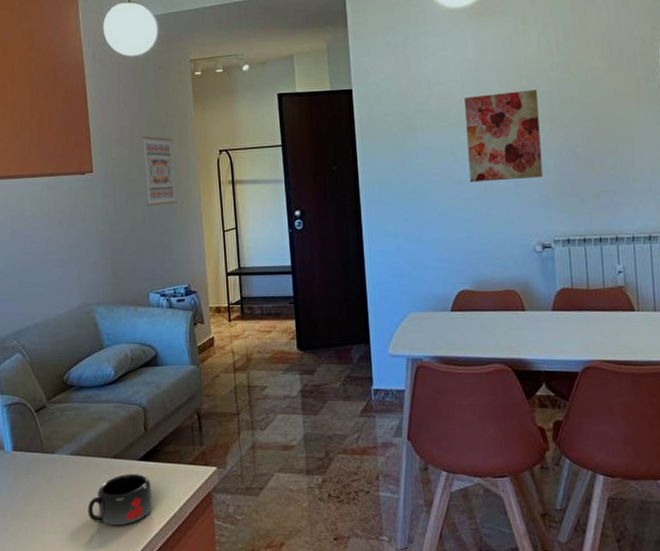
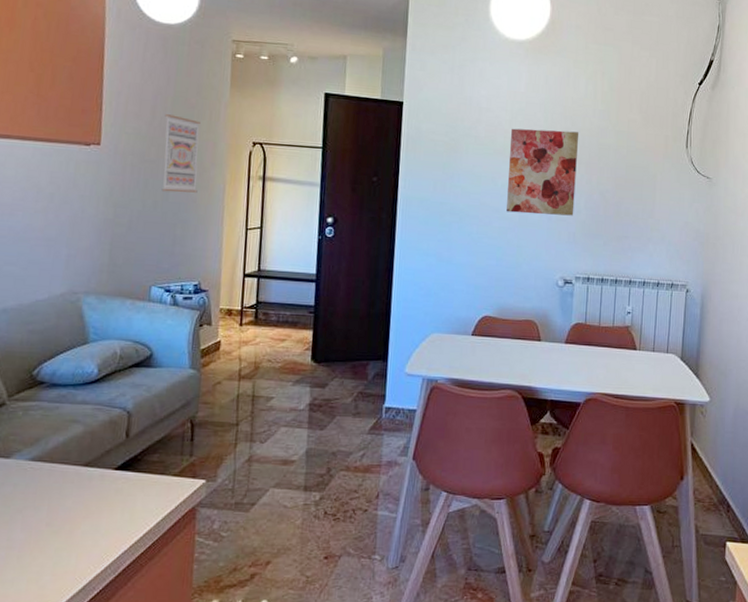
mug: present [88,474,153,526] -> none [43,484,127,542]

